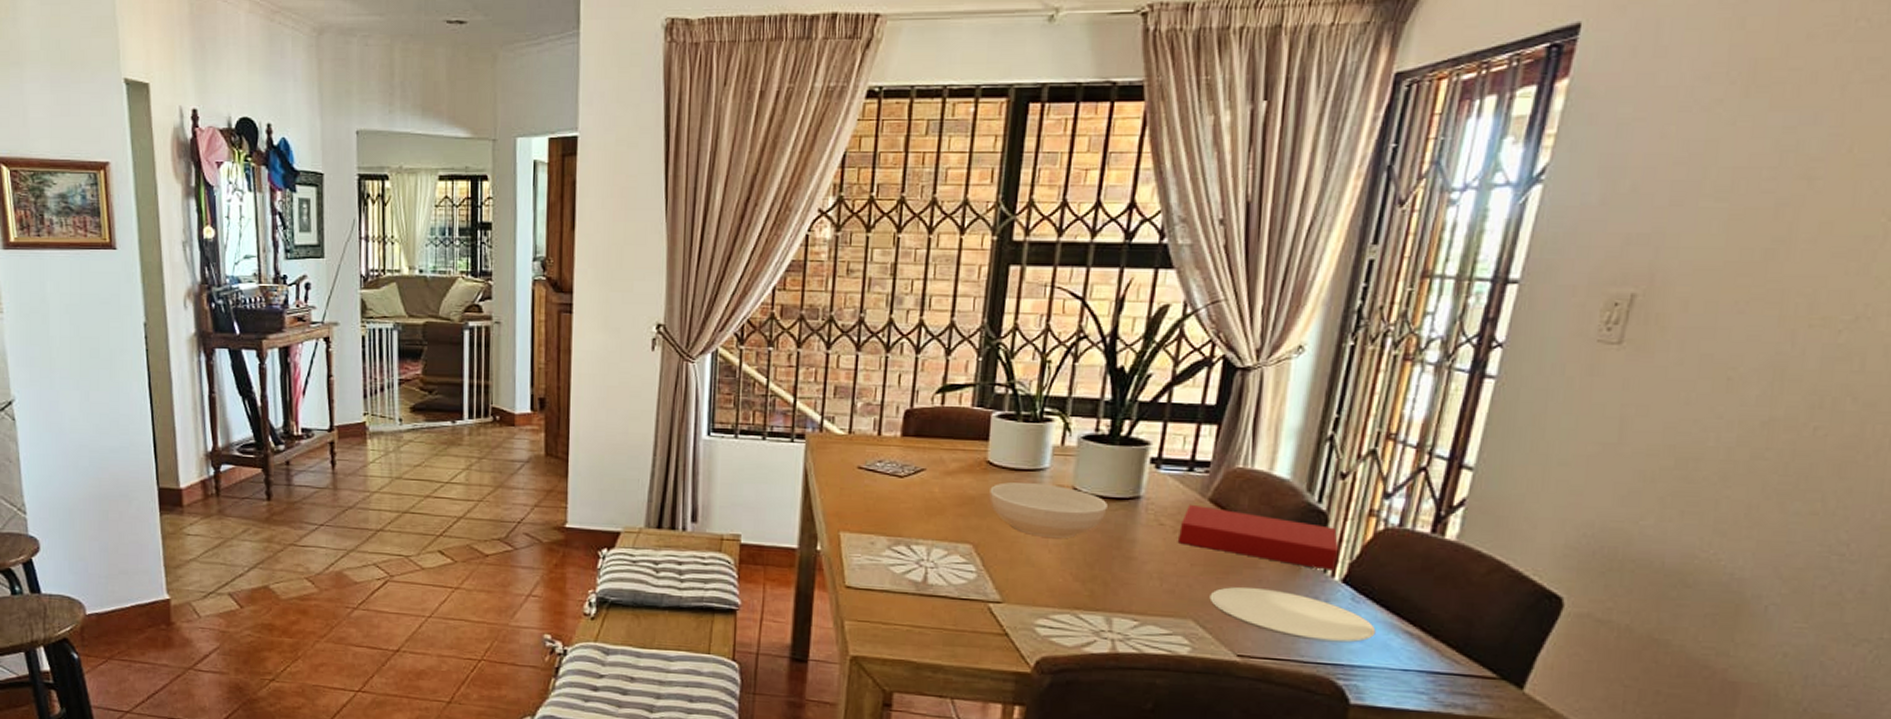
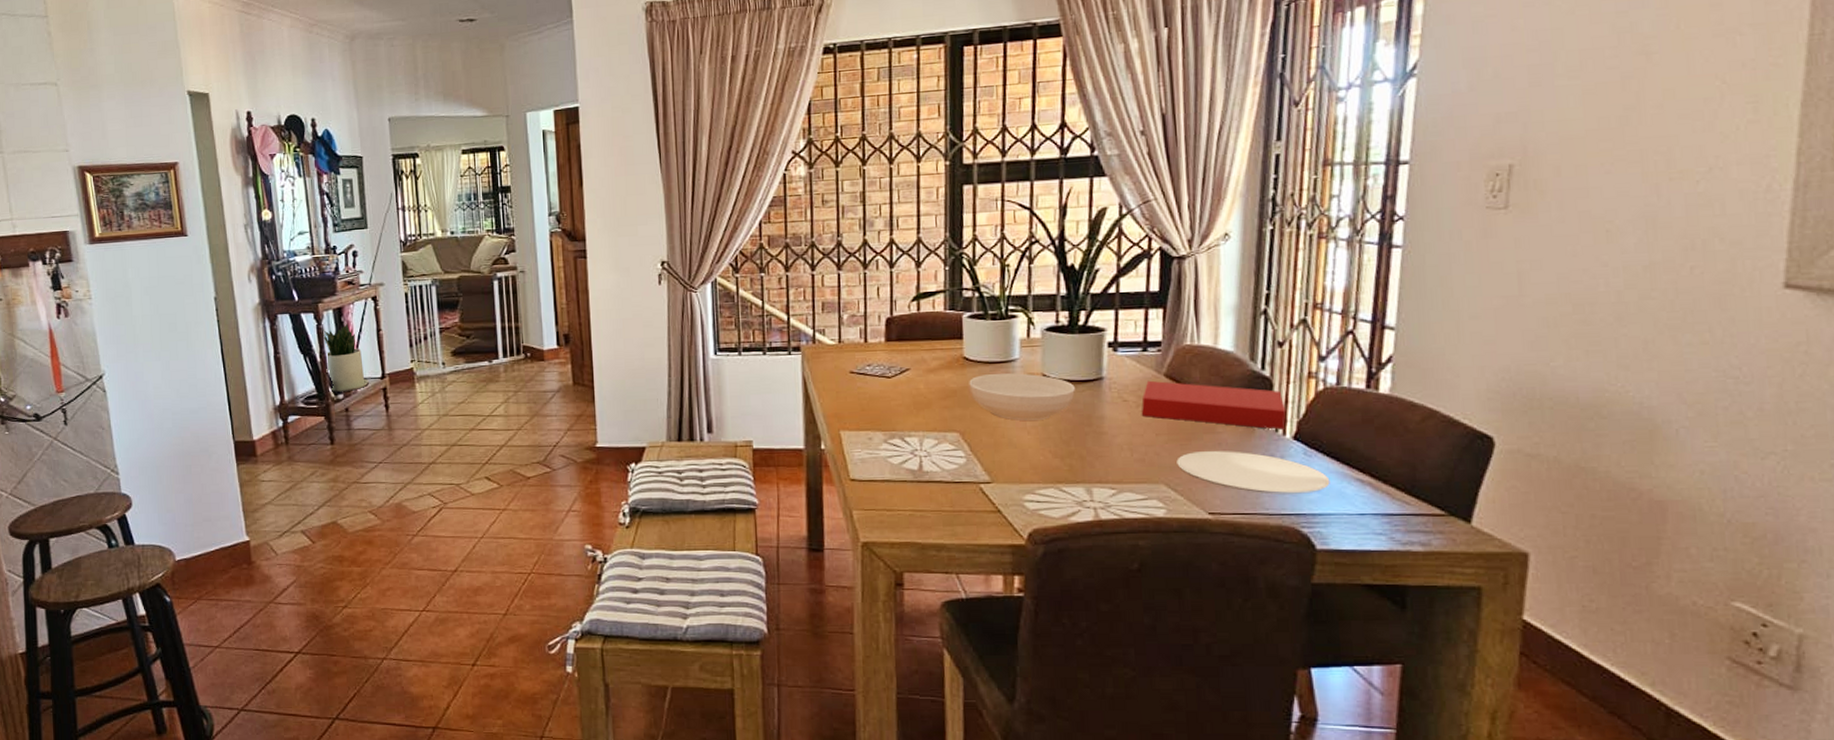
planter: none [265,364,314,443] -> present [322,323,369,393]

